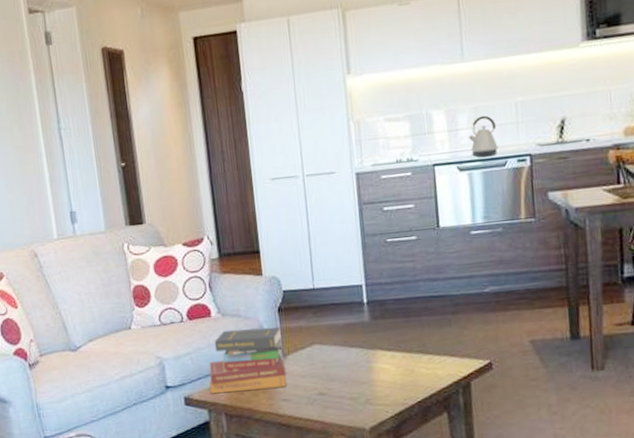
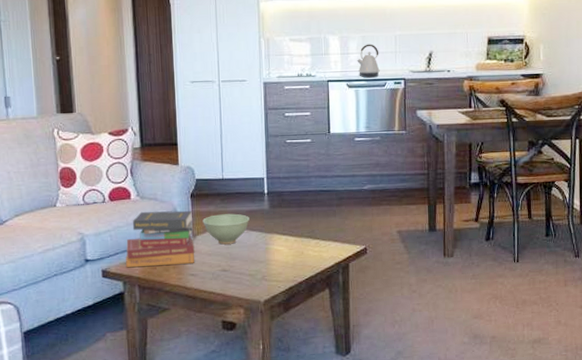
bowl: none [293,328,348,365] -> present [203,213,250,245]

